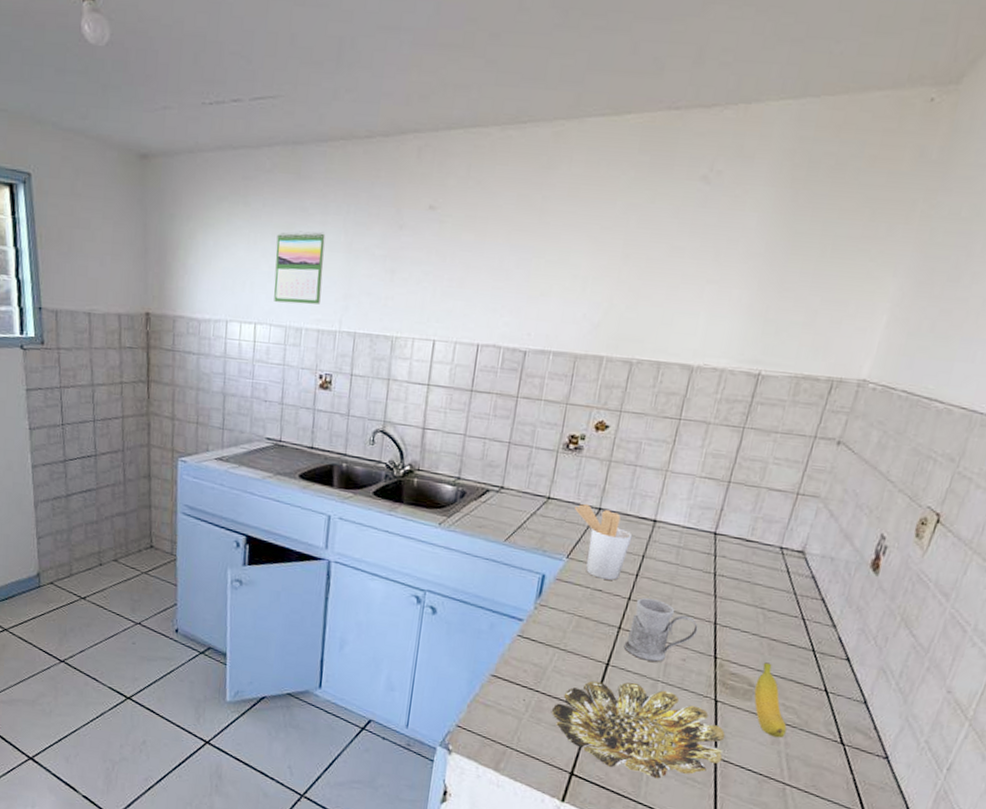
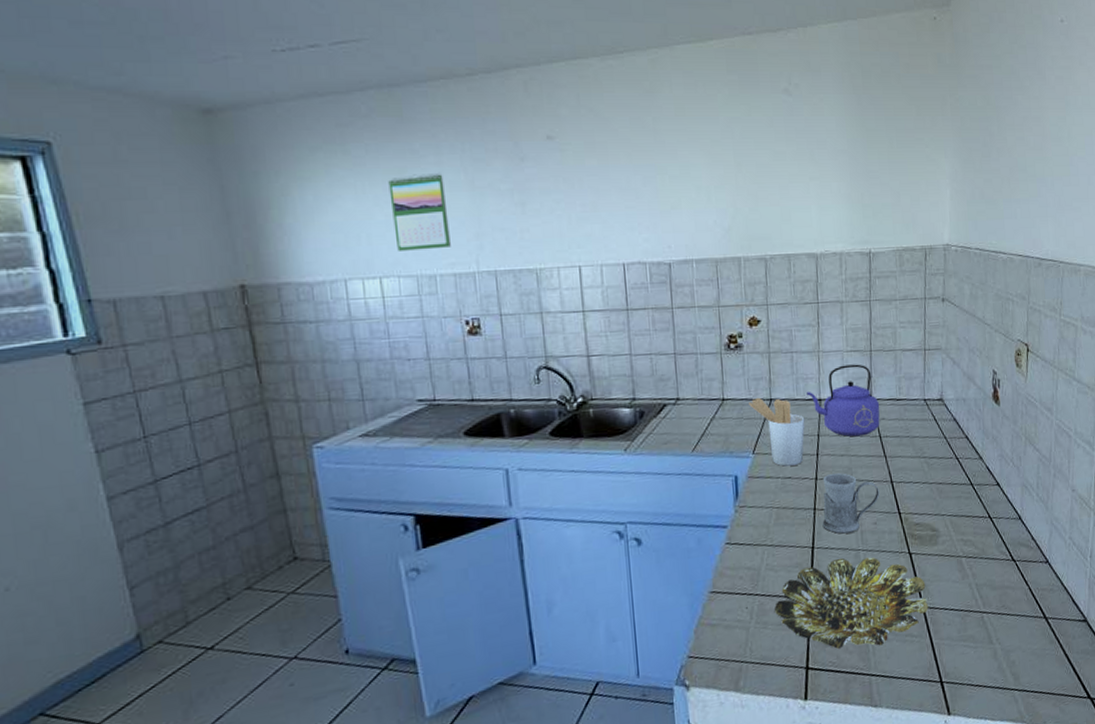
kettle: none [641,490,725,569] -> present [807,364,880,437]
banana: present [754,662,787,738] -> none [936,505,970,573]

